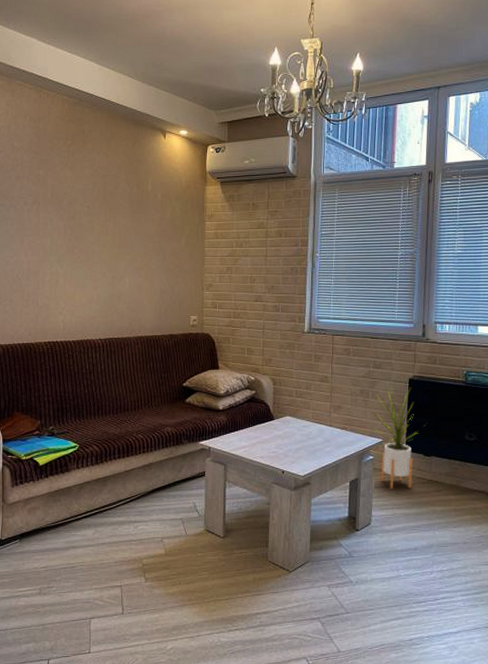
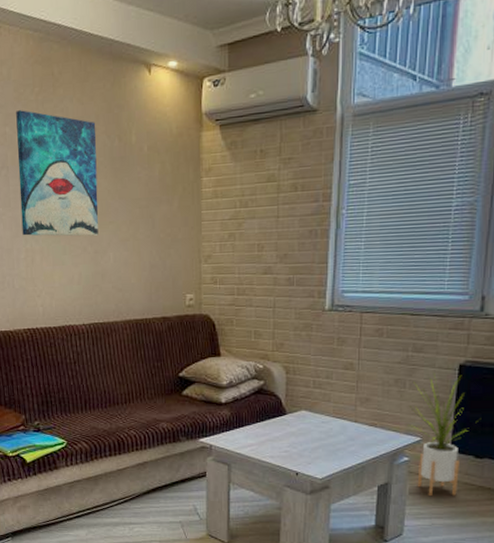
wall art: none [48,157,118,265] -> present [16,110,99,237]

